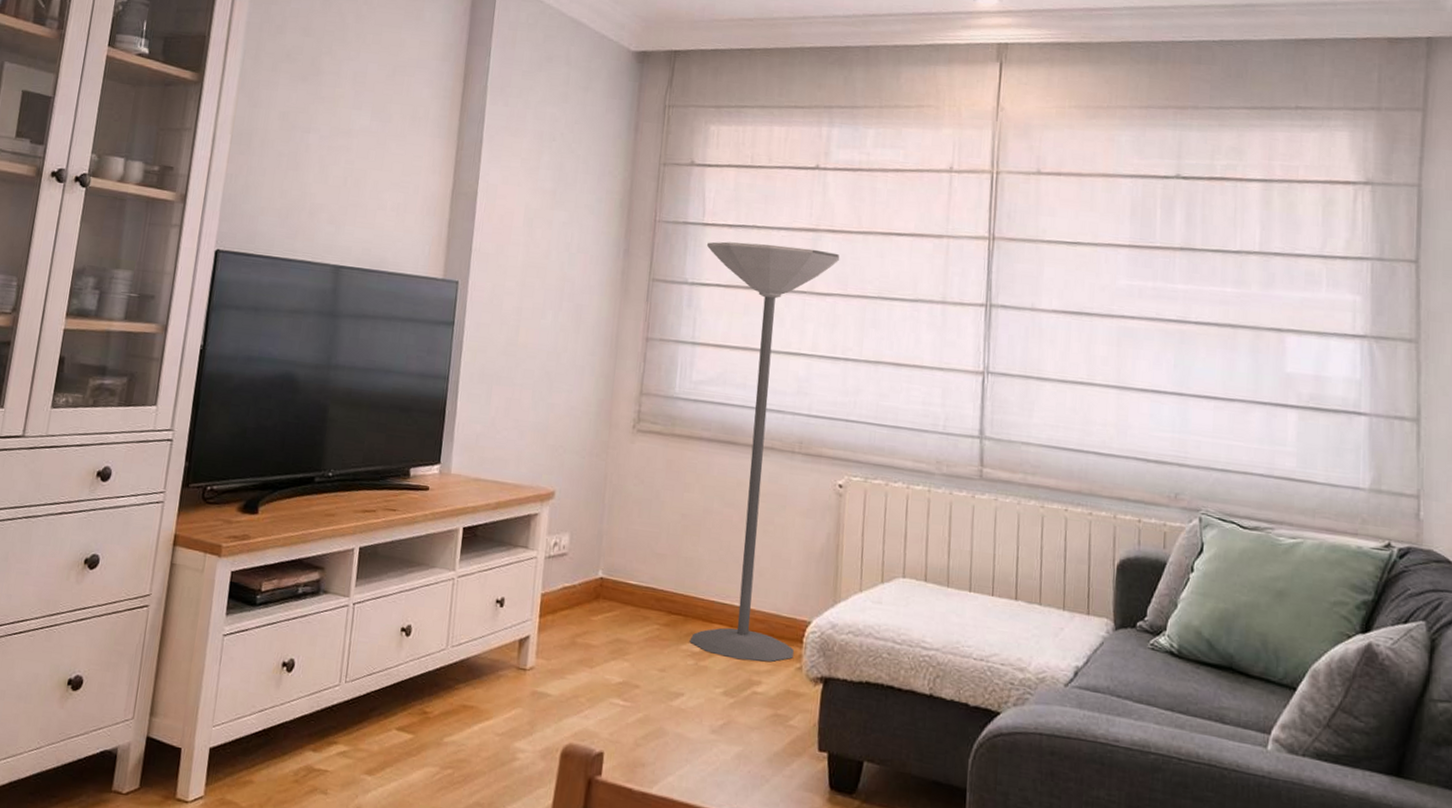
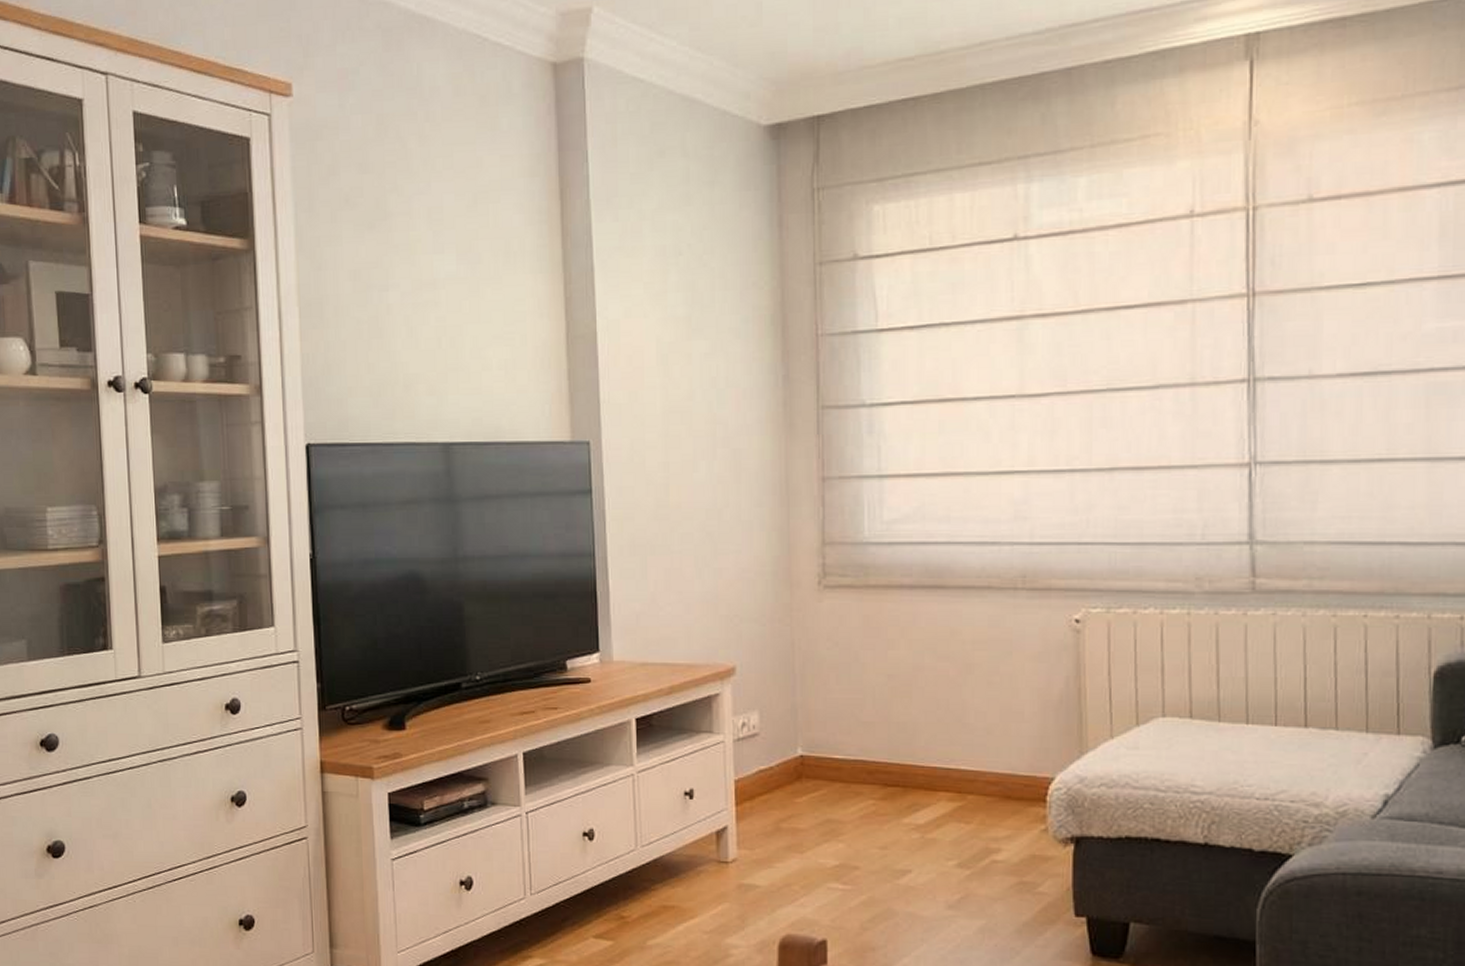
floor lamp: present [689,241,840,663] -> none [884,341,1055,828]

